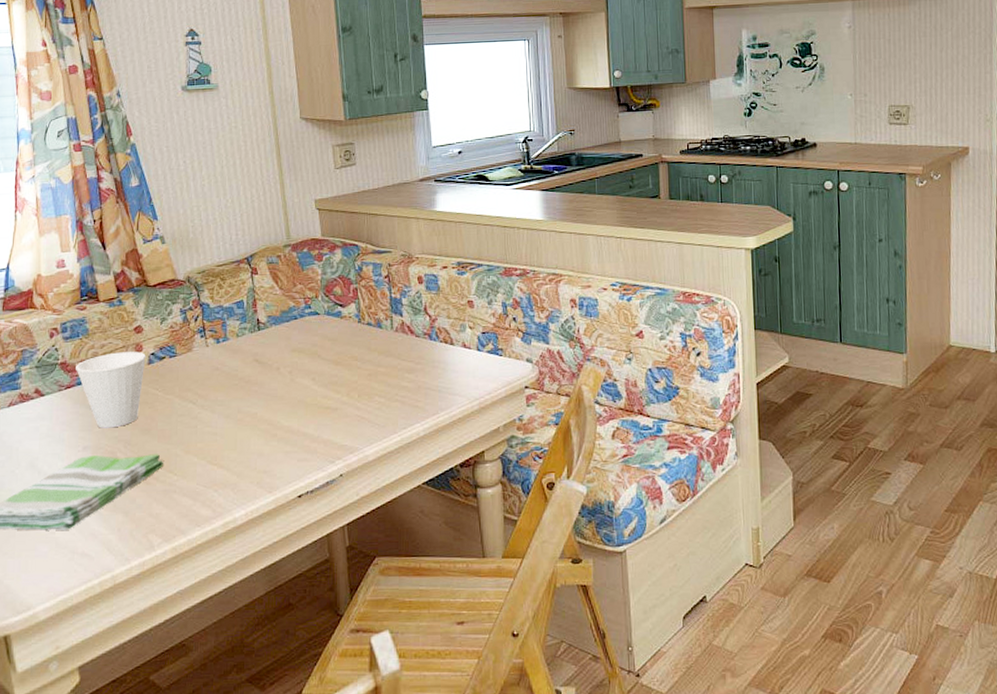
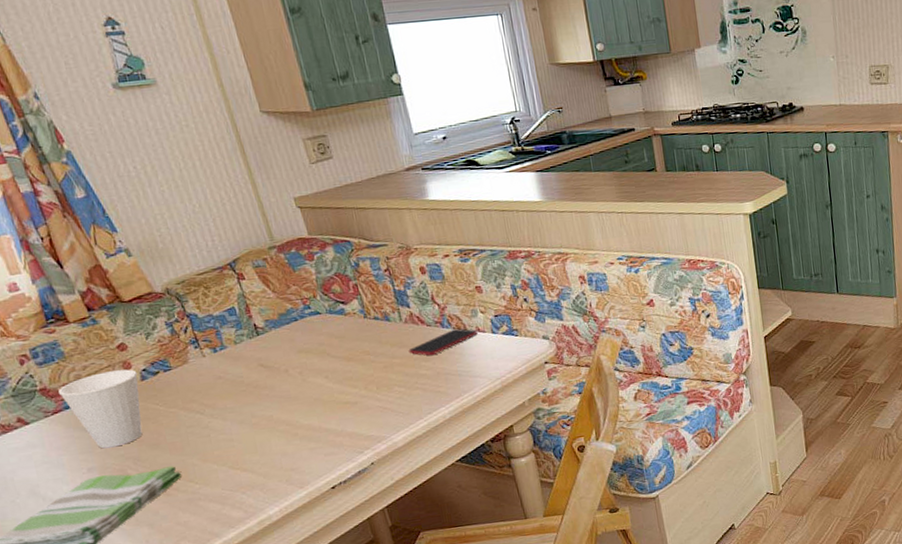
smartphone: none [394,343,463,368] -> present [408,329,478,356]

